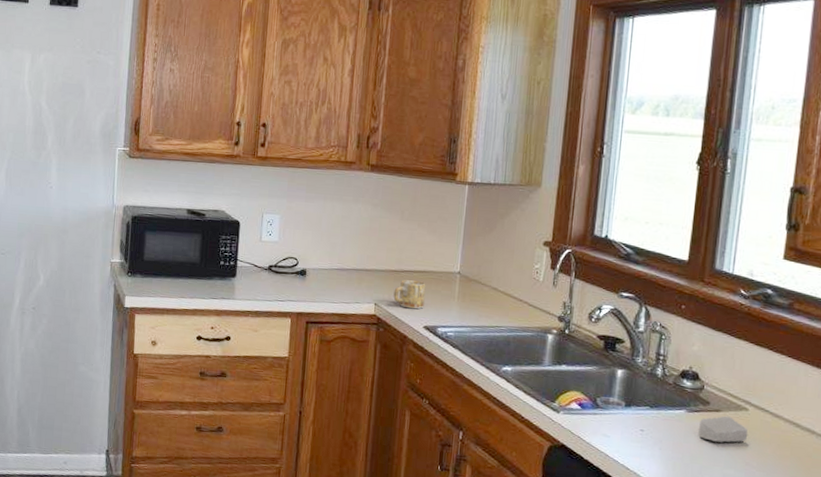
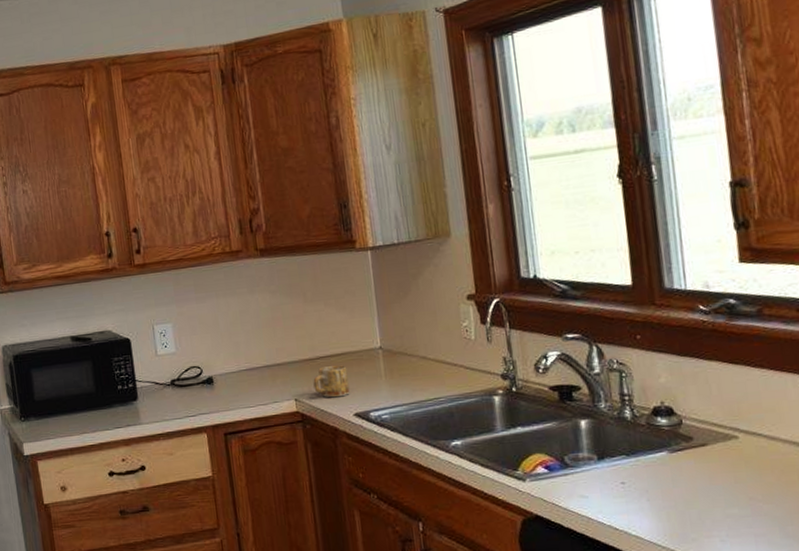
soap bar: present [698,415,748,443] -> none [686,448,745,481]

